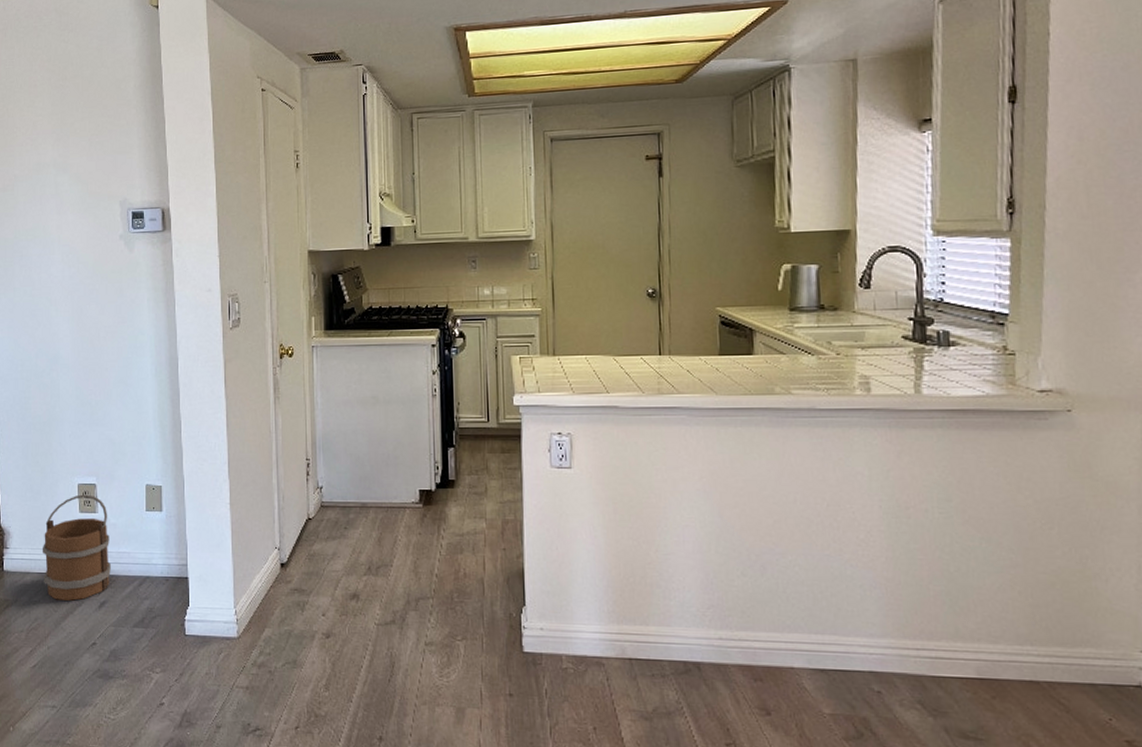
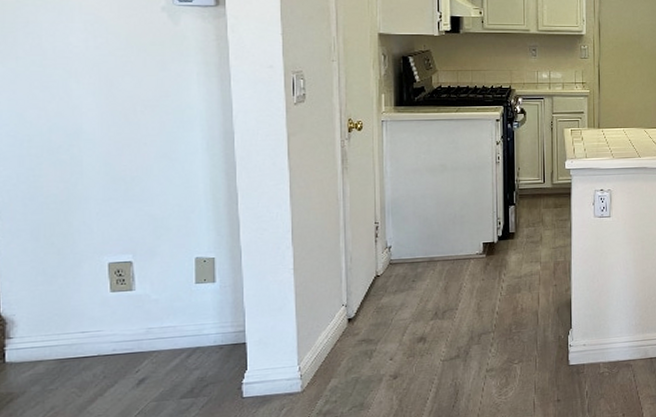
bucket: present [42,494,111,601] -> none [59,272,152,385]

